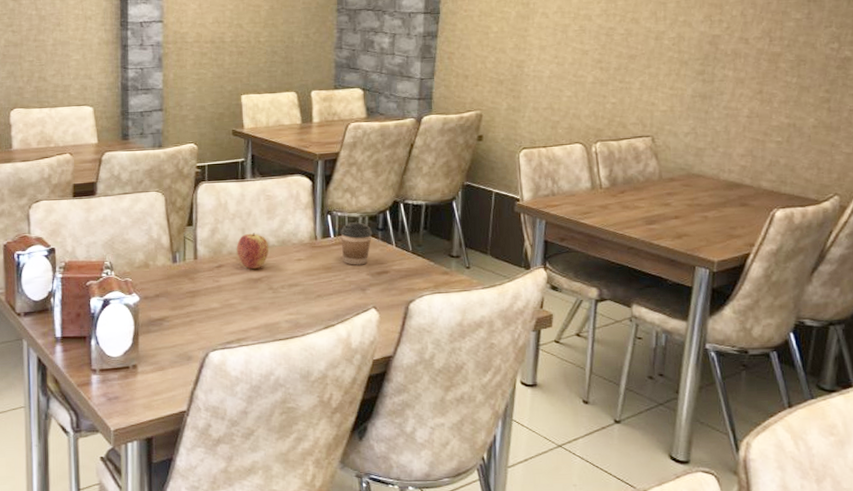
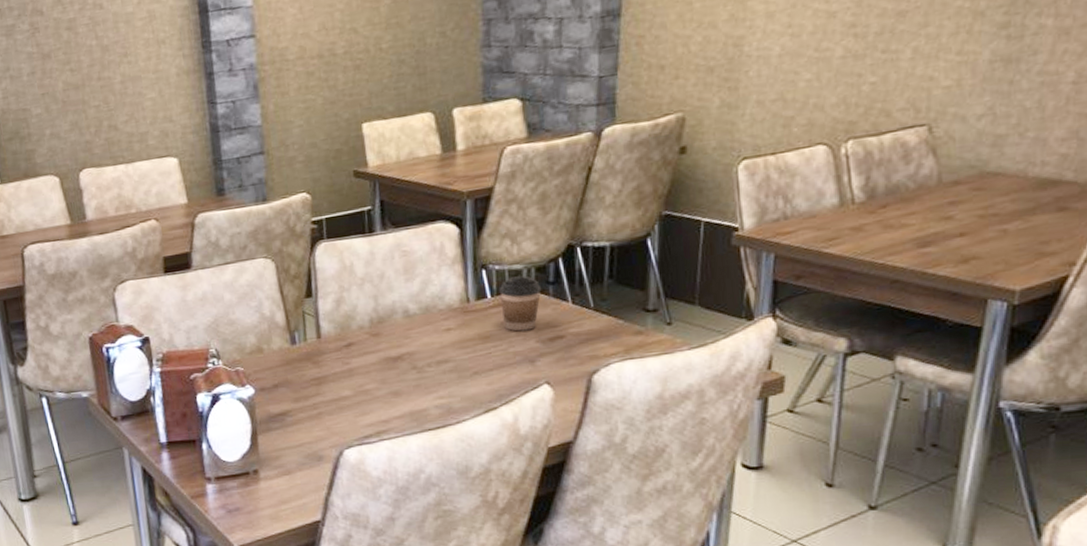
apple: present [236,233,269,269] -> none [368,300,410,345]

